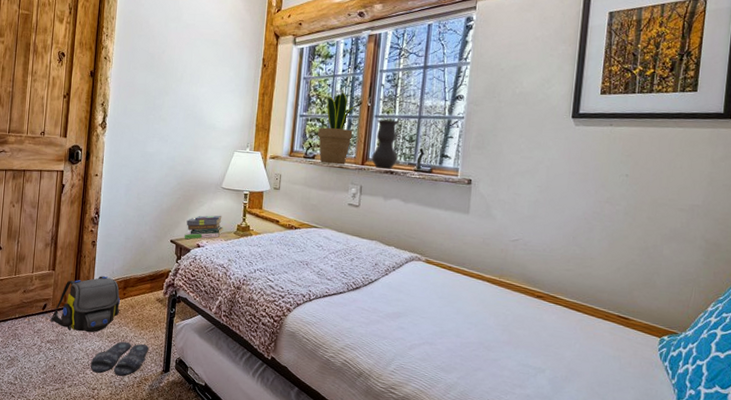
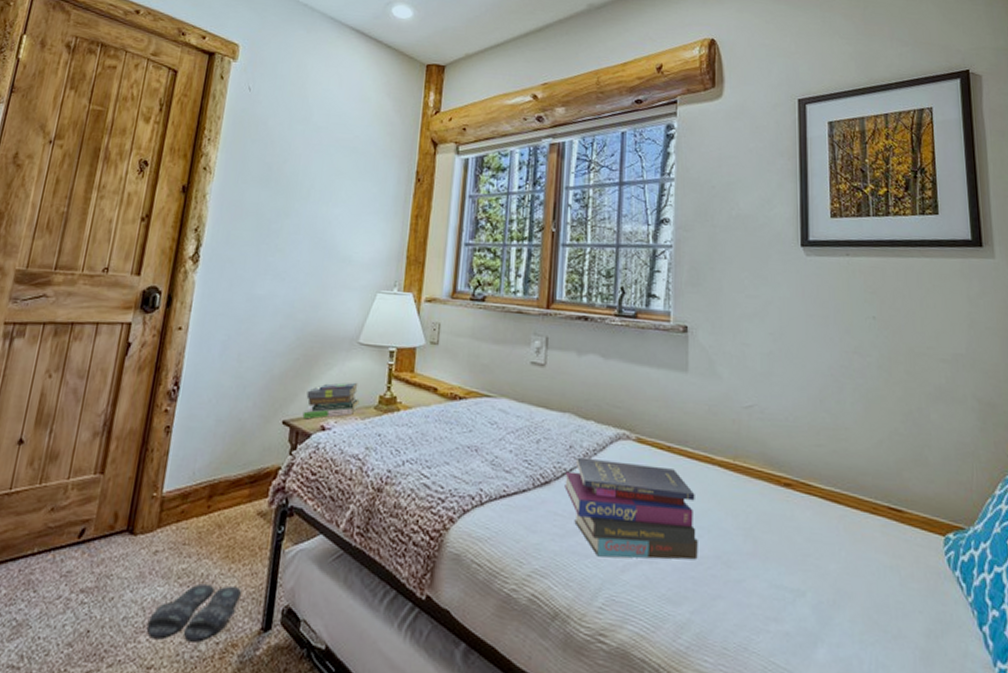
shoulder bag: present [50,276,120,333] -> none [89,479,202,572]
potted plant: present [318,92,356,165] -> none [488,214,537,309]
books: none [370,271,468,344] -> present [564,457,698,560]
vase: present [372,119,400,170] -> none [559,249,593,315]

